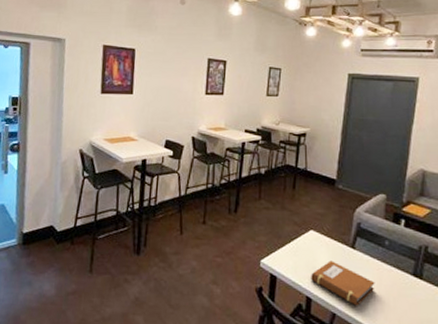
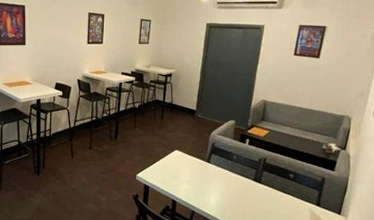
notebook: present [311,260,375,306] -> none [176,172,225,205]

